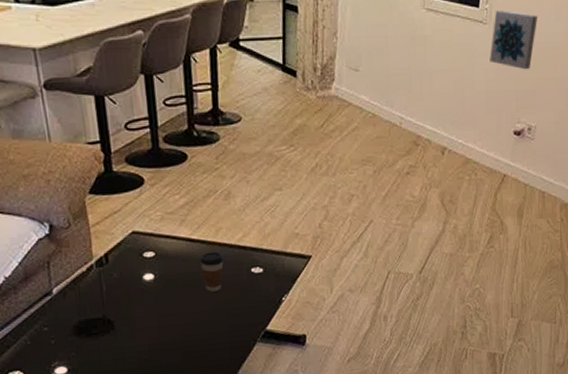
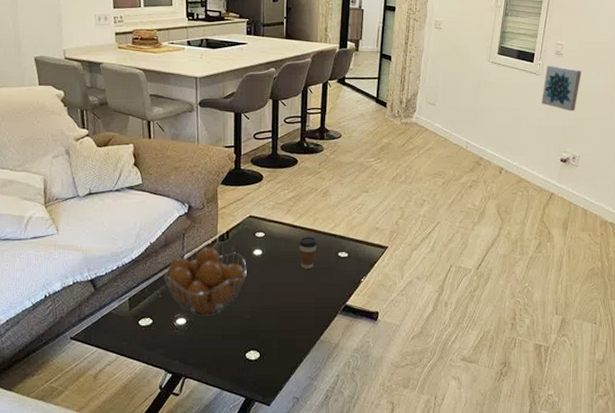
fruit basket: none [29,276,138,363] -> present [163,247,247,317]

